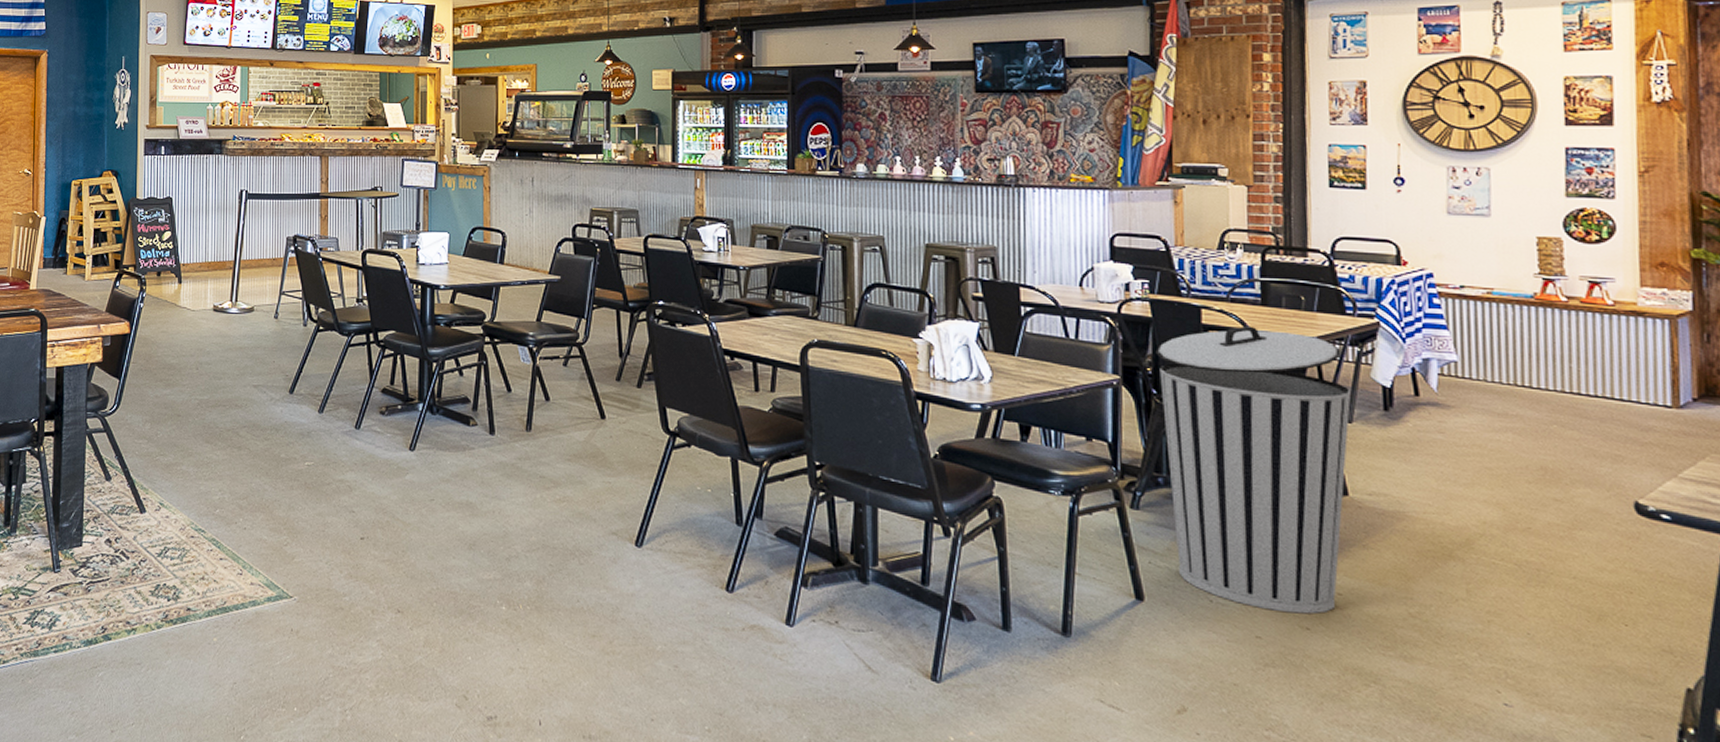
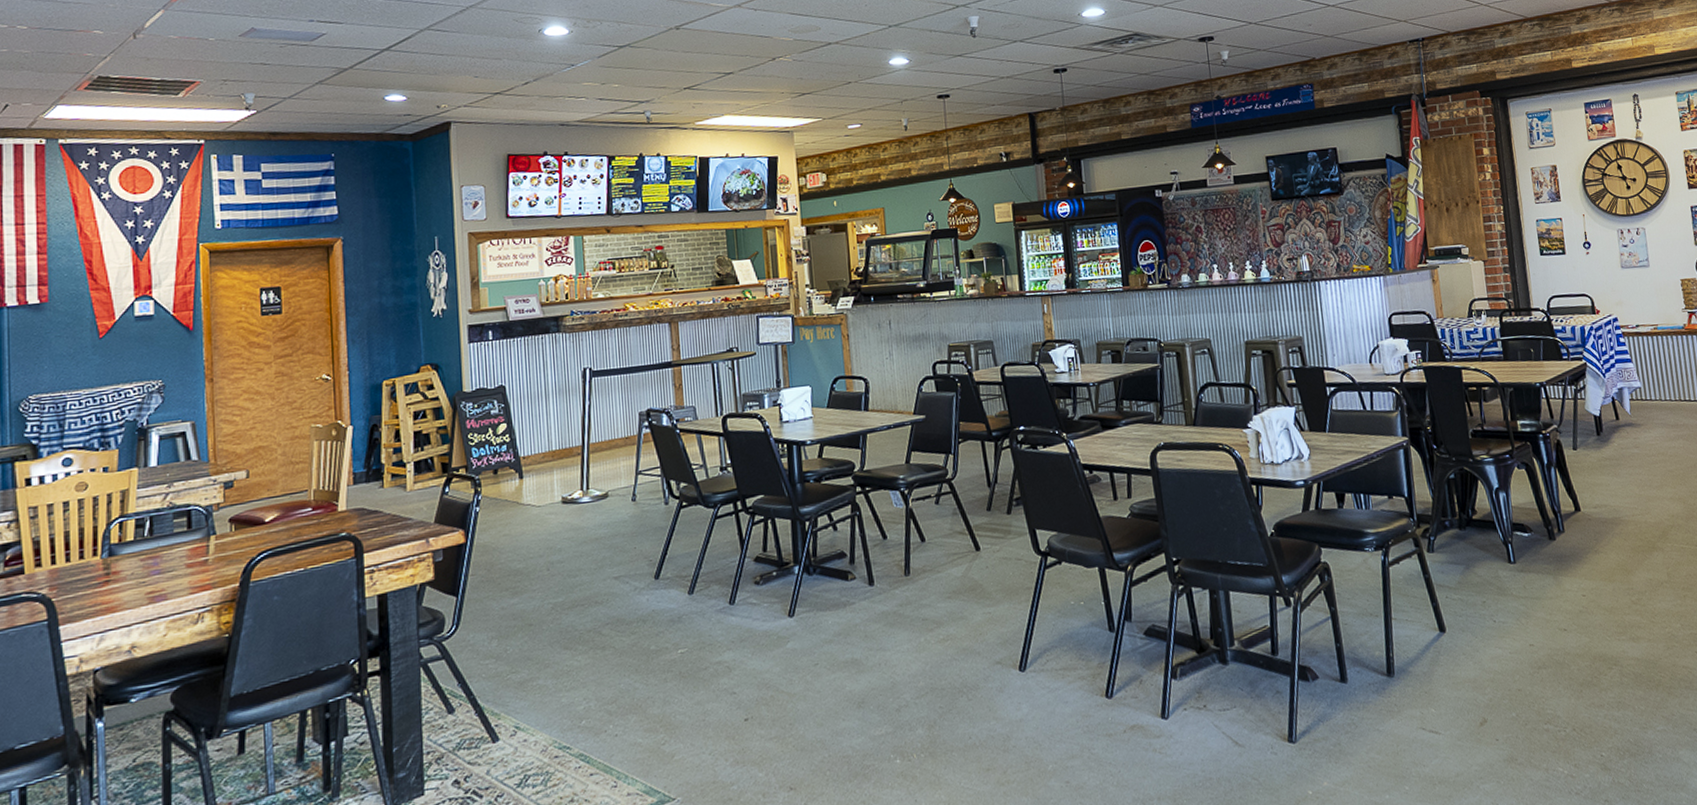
trash can: present [1155,325,1351,614] -> none [1432,379,1582,620]

